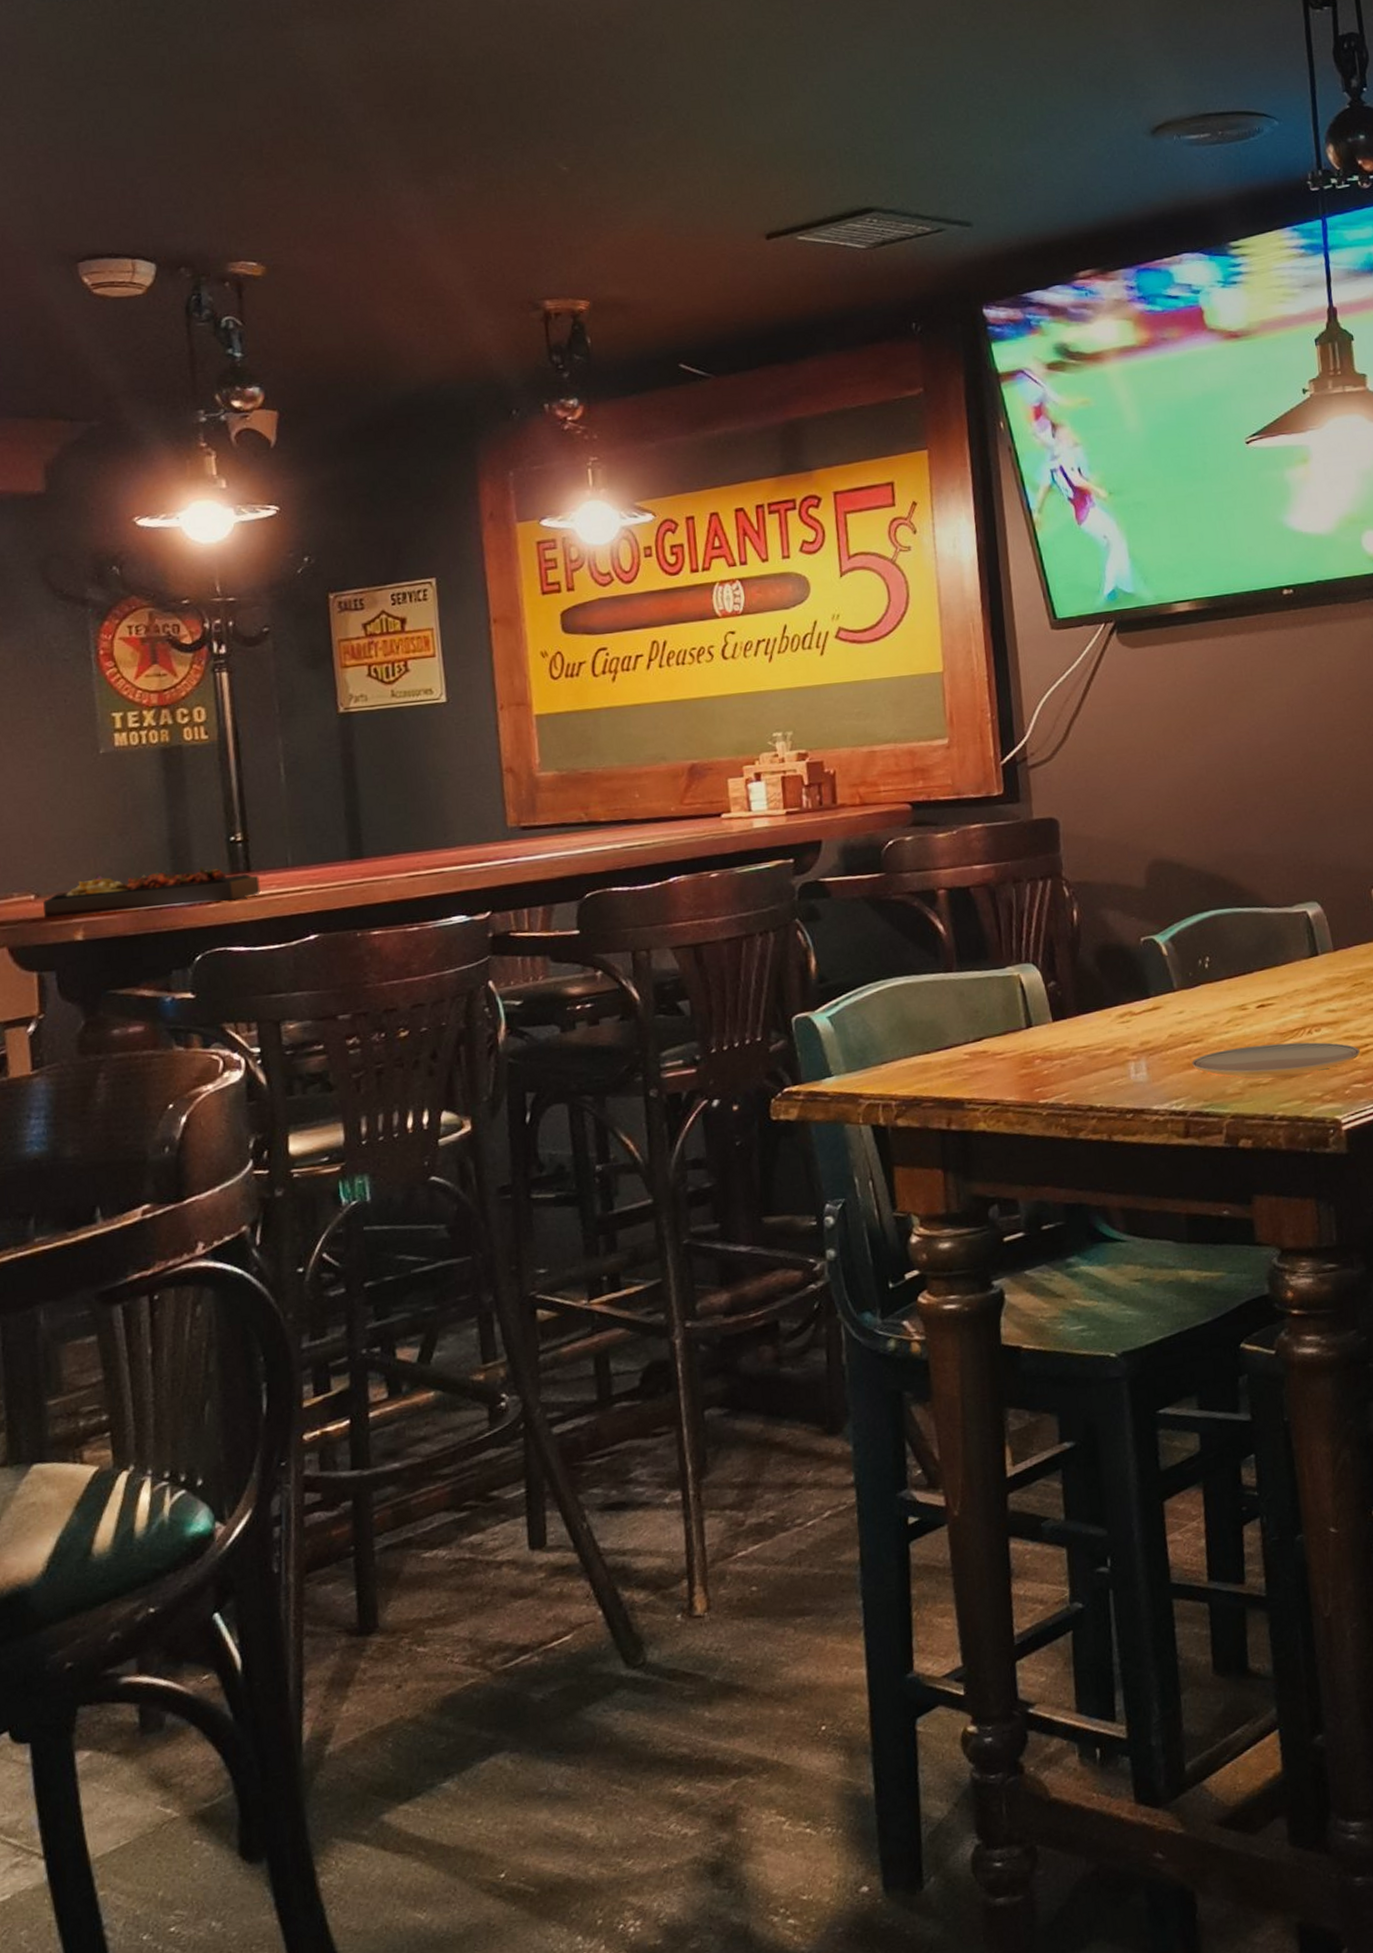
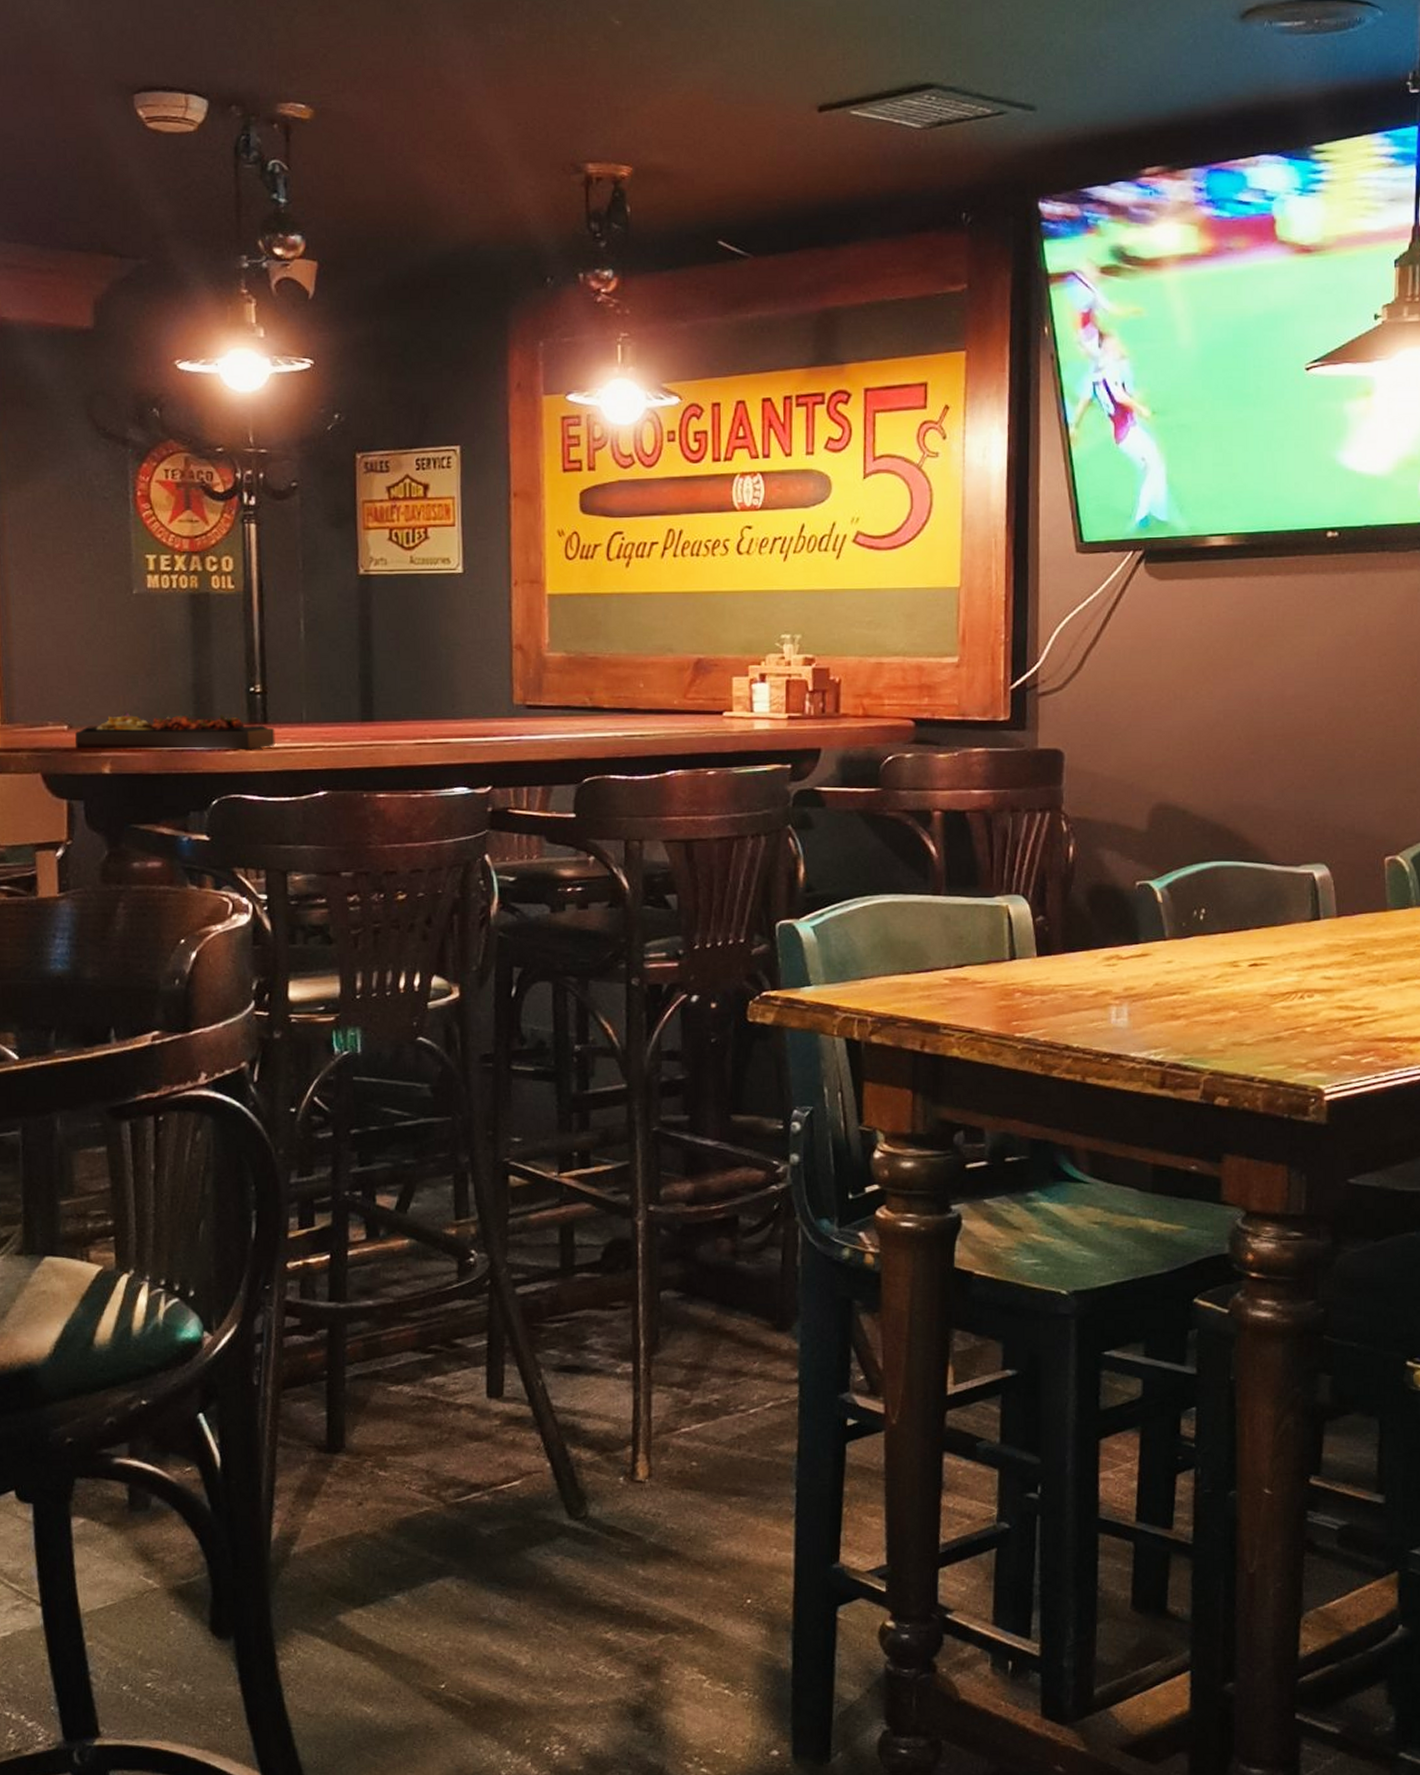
plate: present [1192,1042,1360,1080] -> none [1176,1004,1352,1040]

